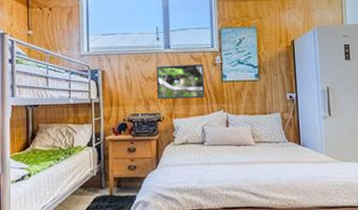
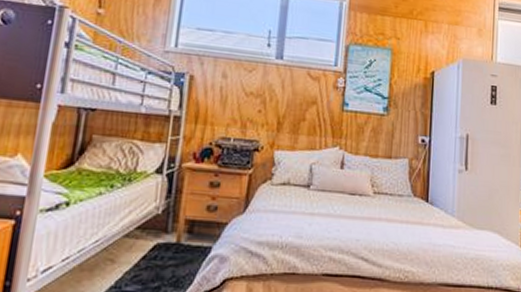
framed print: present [157,64,205,100] -> none [258,79,322,129]

